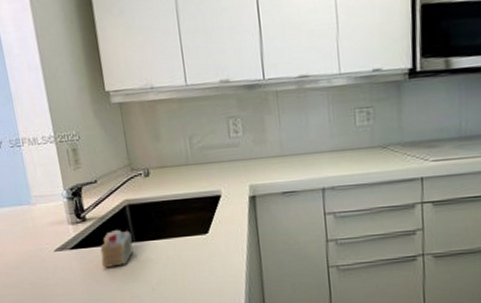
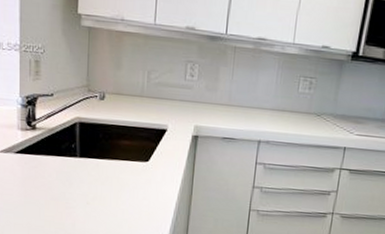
cake slice: present [100,229,134,268] -> none [43,142,76,177]

